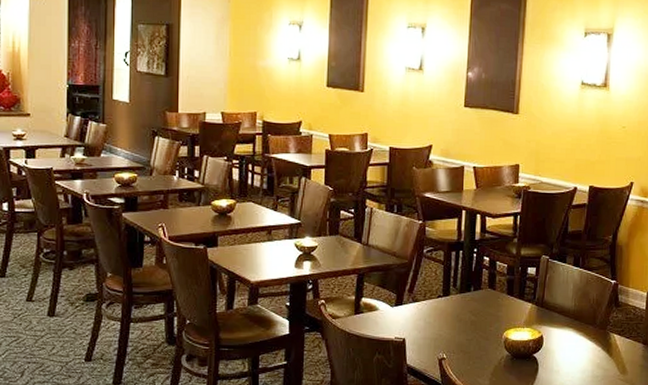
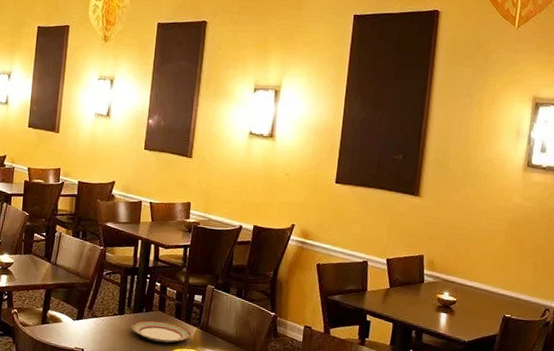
plate: none [458,300,525,324] -> present [131,320,191,343]

